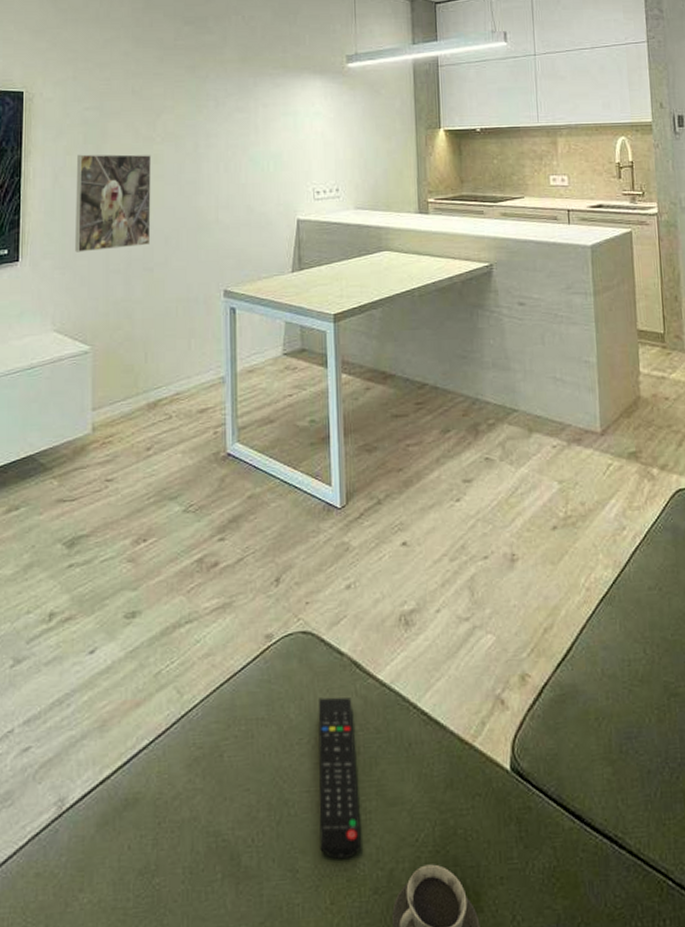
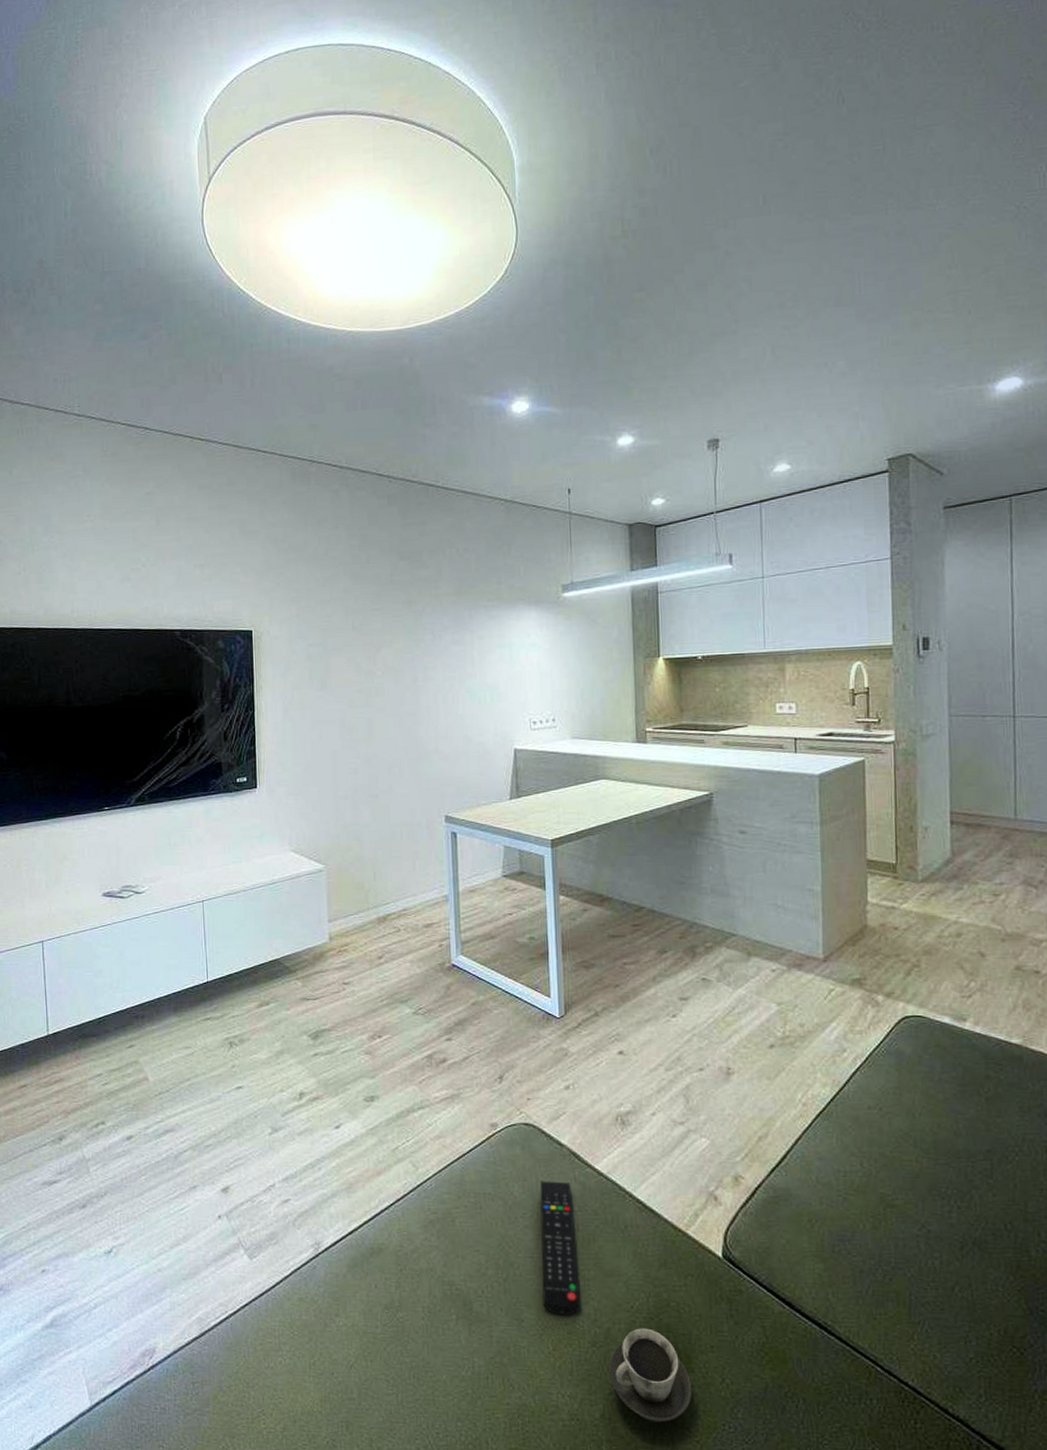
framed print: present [75,154,152,253] -> none [304,688,375,780]

